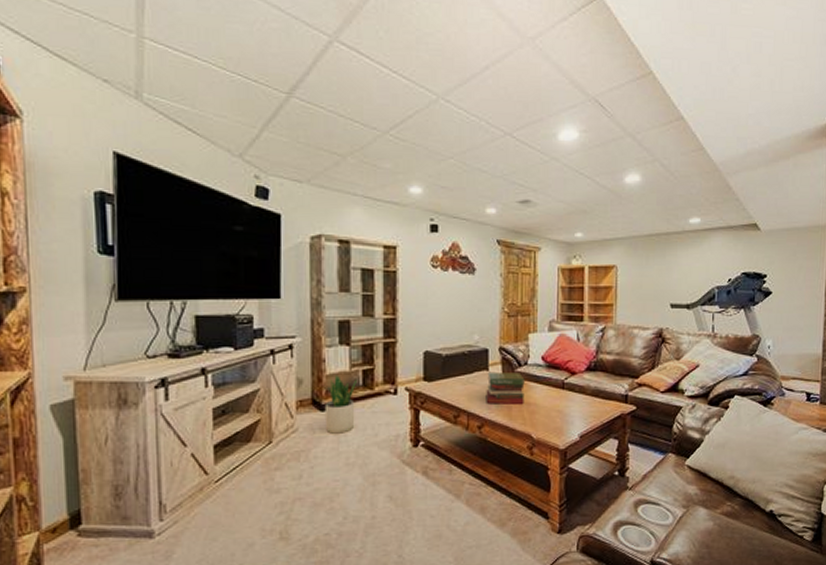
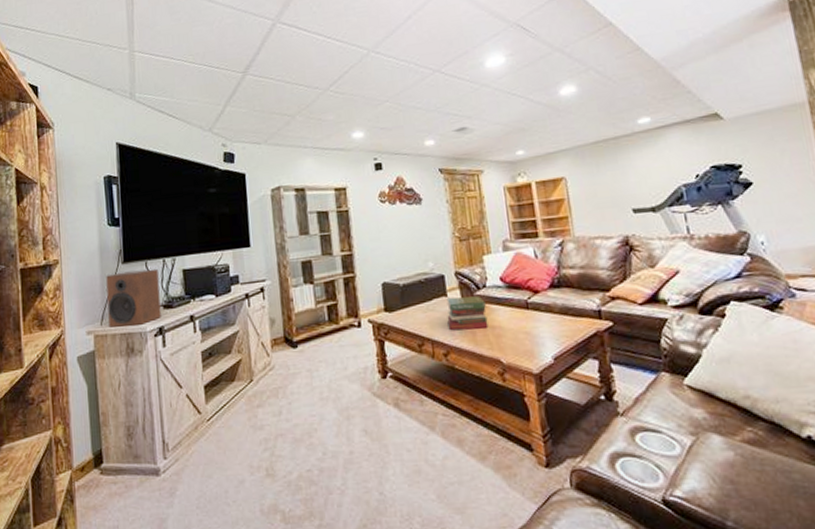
speaker: none [93,311,165,375] -> present [106,268,161,328]
planter: present [324,375,358,434] -> none [296,312,324,370]

